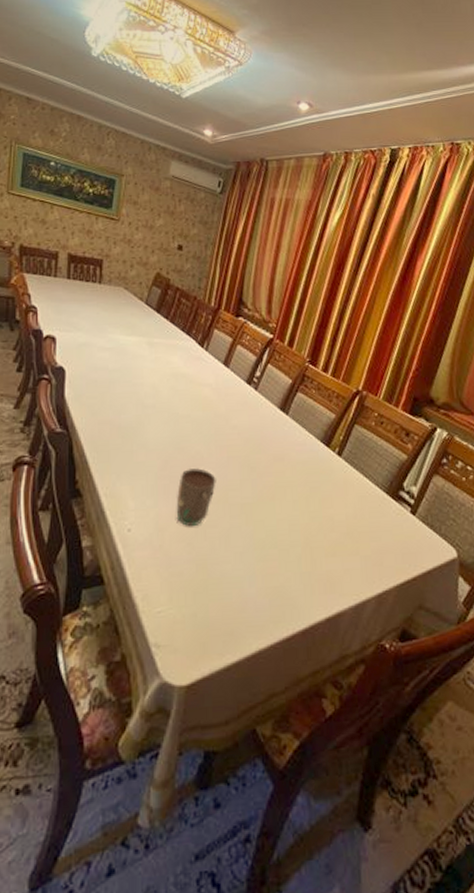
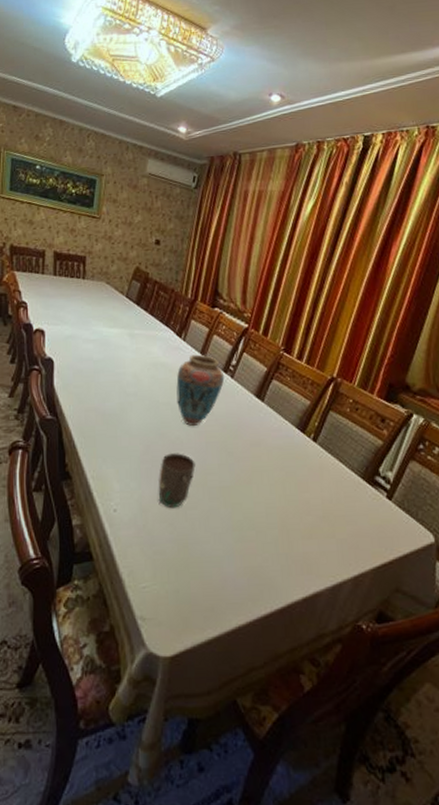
vase: none [197,365,248,440] -> present [176,354,225,426]

